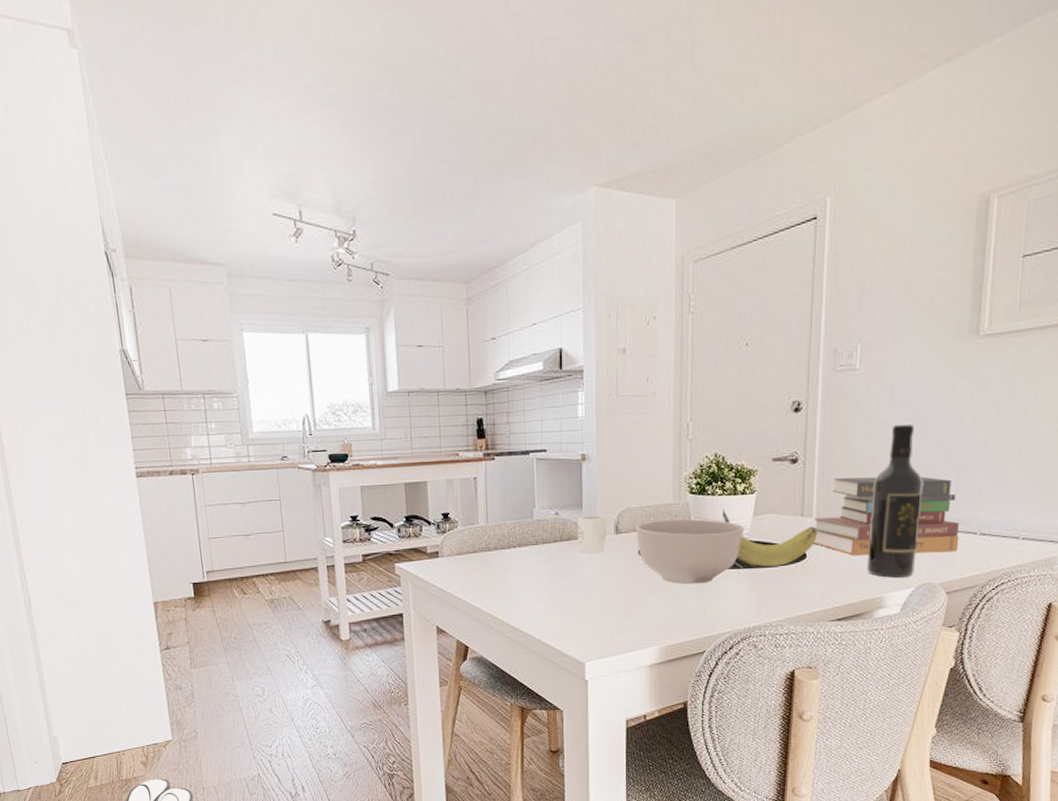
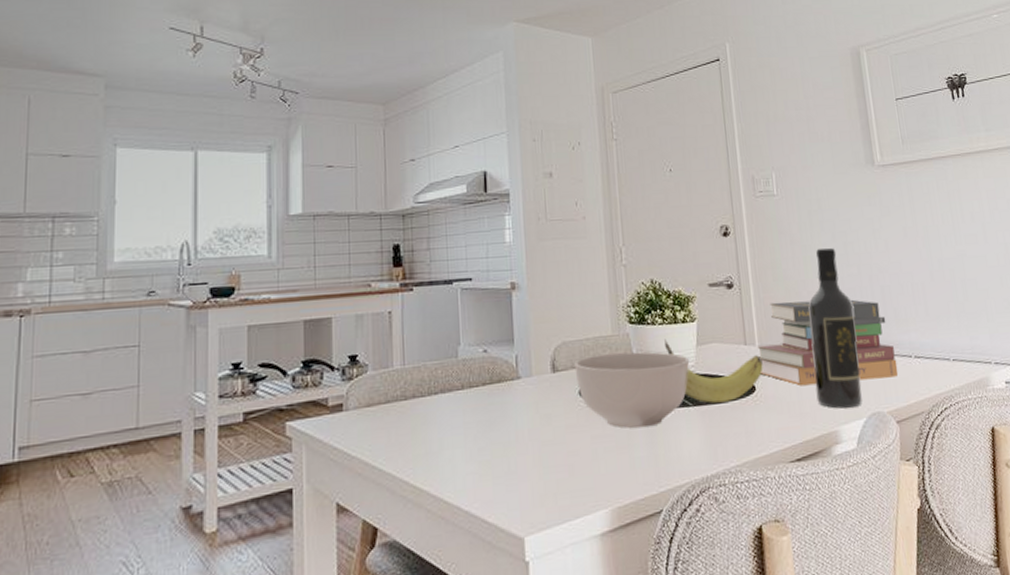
mug: present [577,515,607,554] -> none [509,351,543,398]

